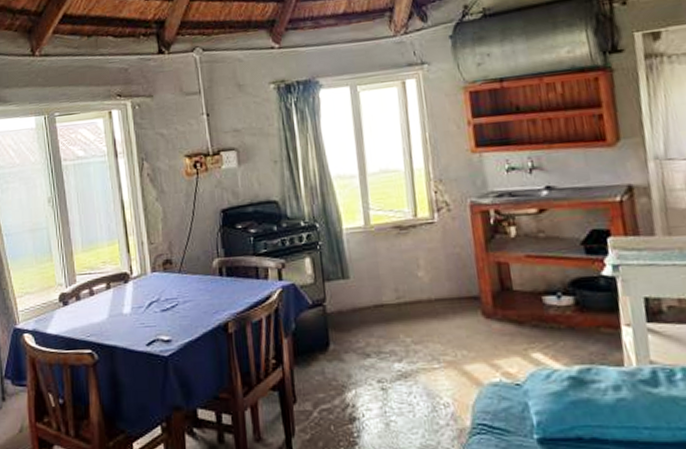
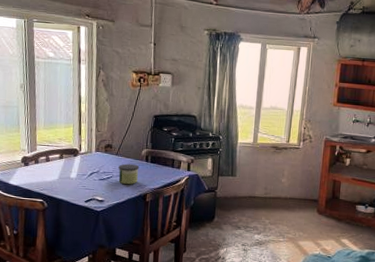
candle: none [184,282,213,312] -> present [118,164,140,184]

